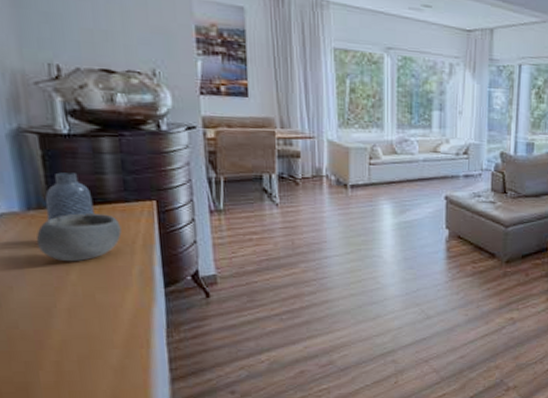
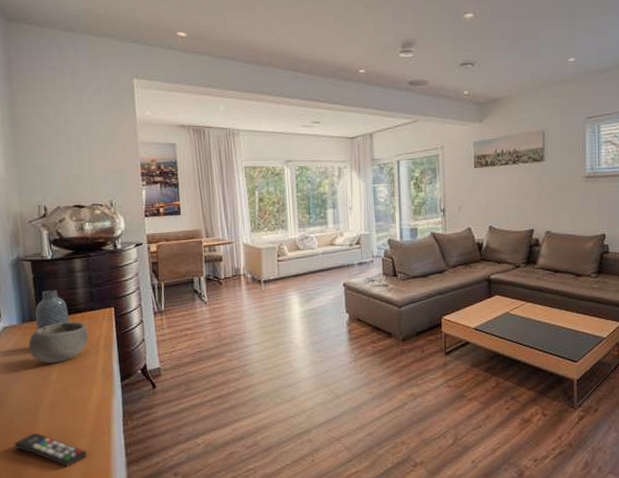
remote control: none [18,341,119,381] -> present [14,432,87,467]

